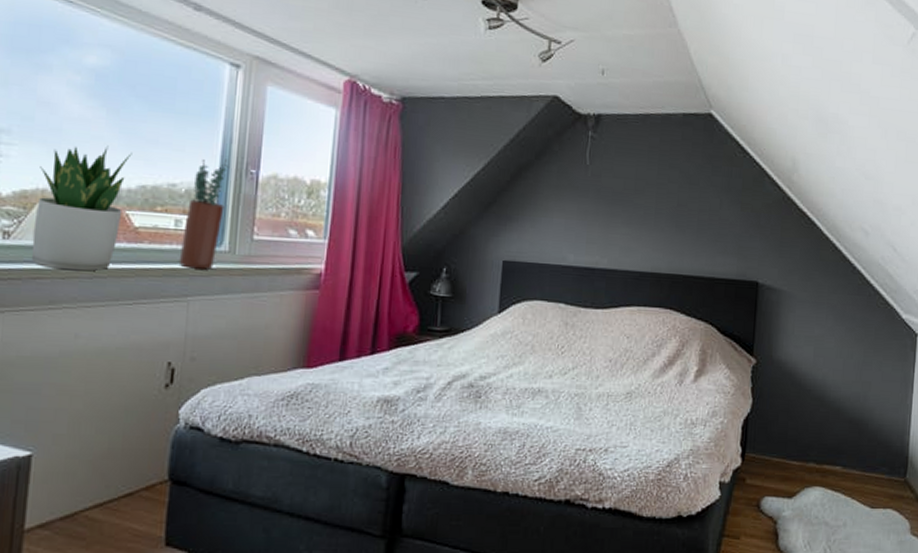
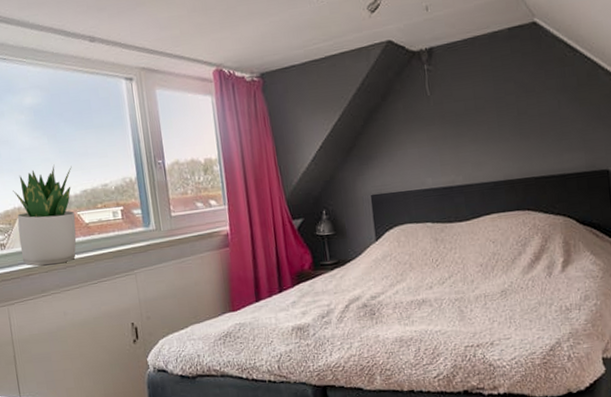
vase: present [178,159,229,270] -> none [119,156,148,248]

